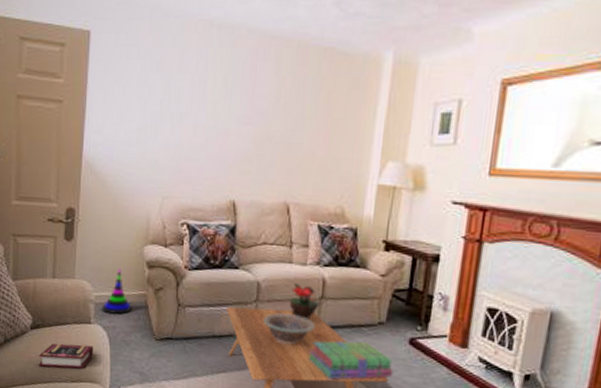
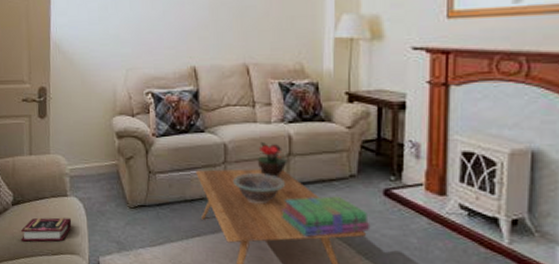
stacking toy: present [101,268,133,315] -> none [76,141,106,186]

